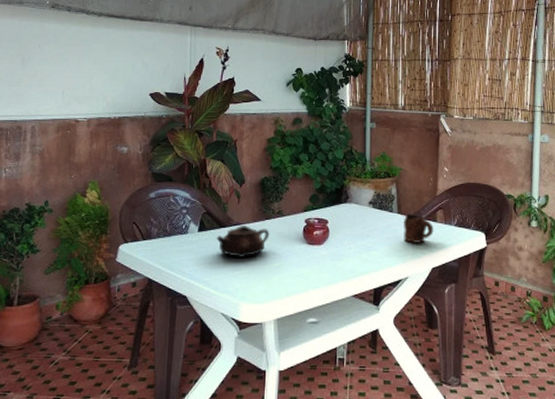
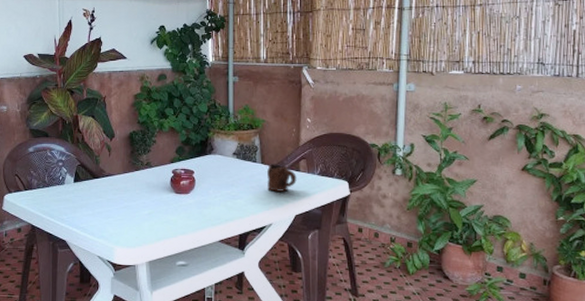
teapot: present [216,226,270,258] -> none [90,177,140,206]

